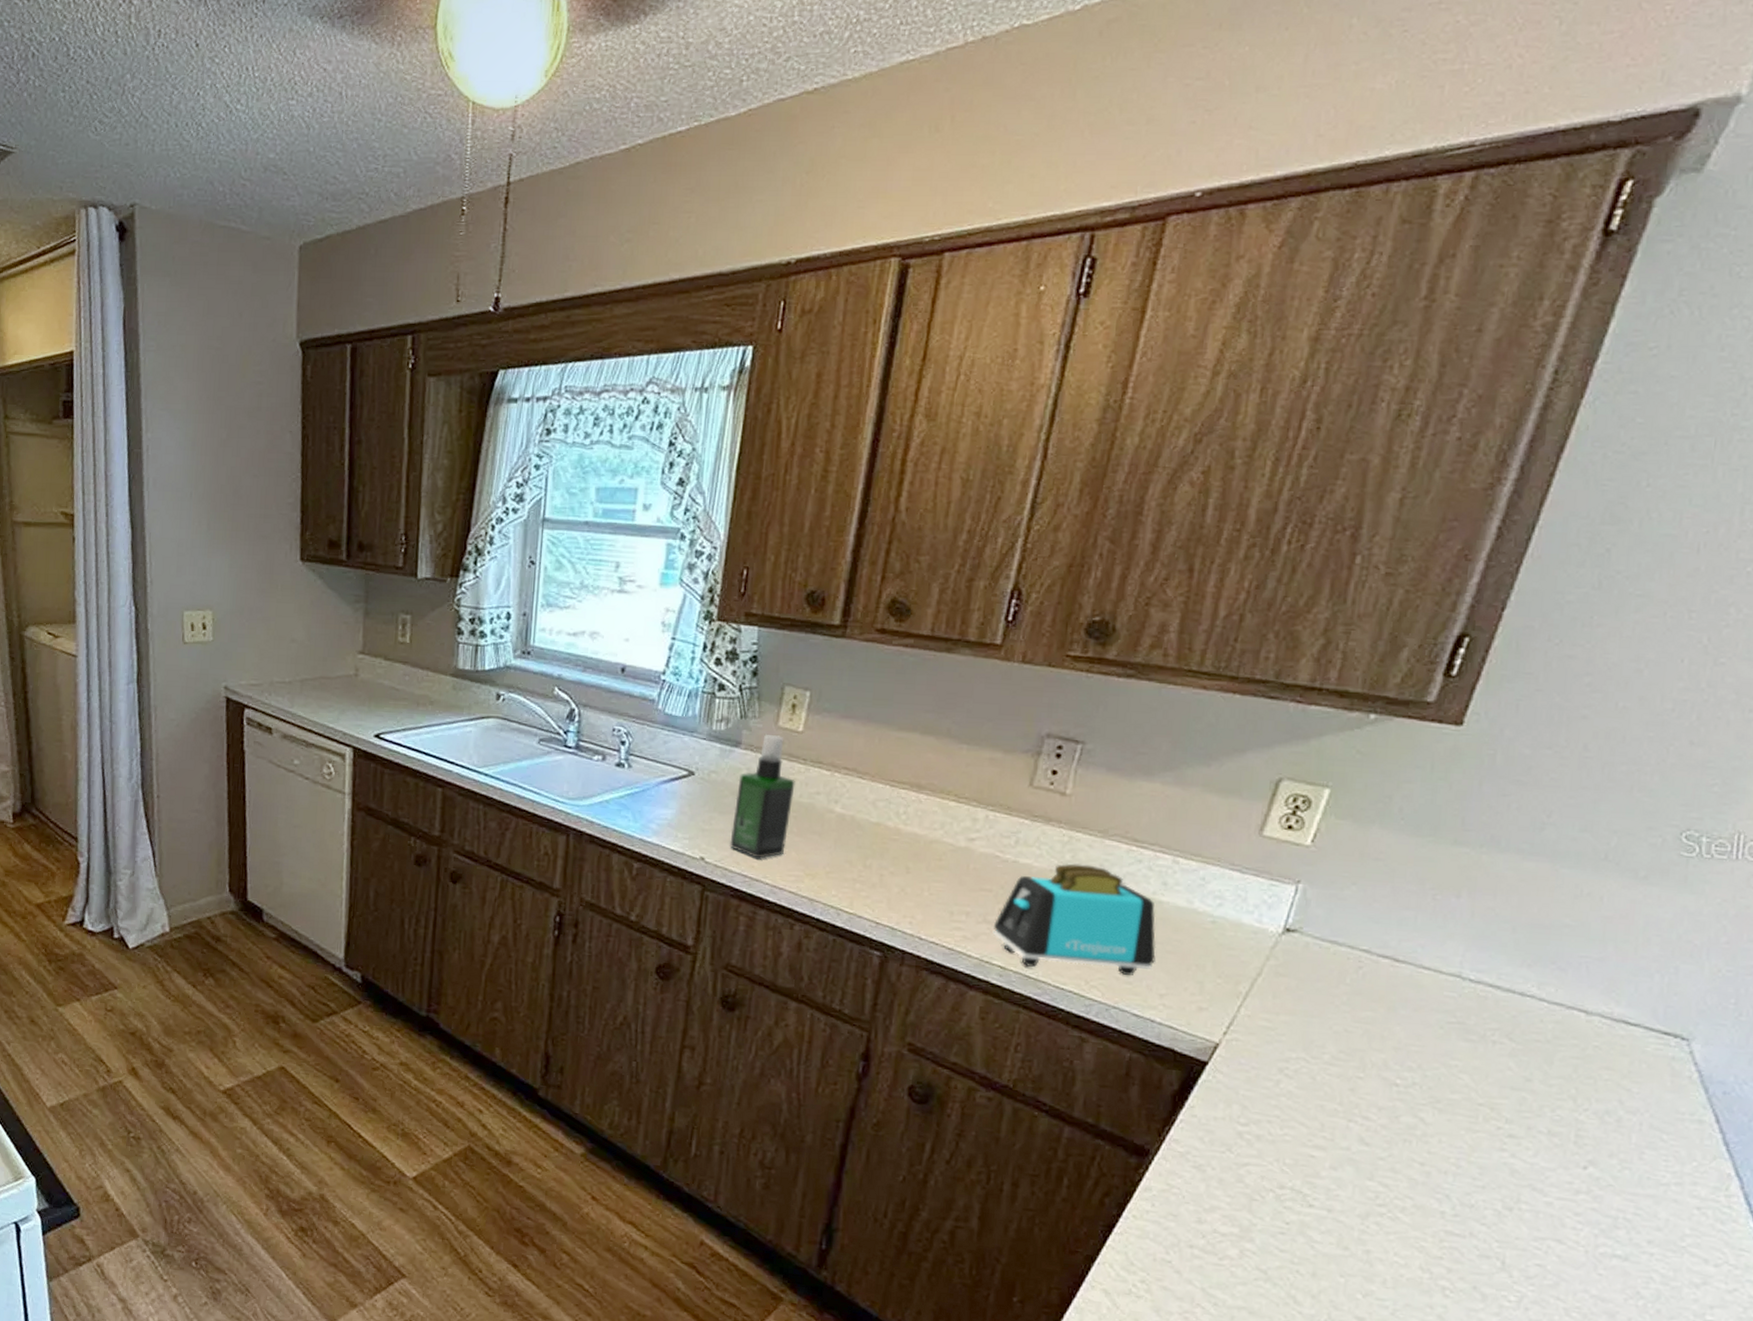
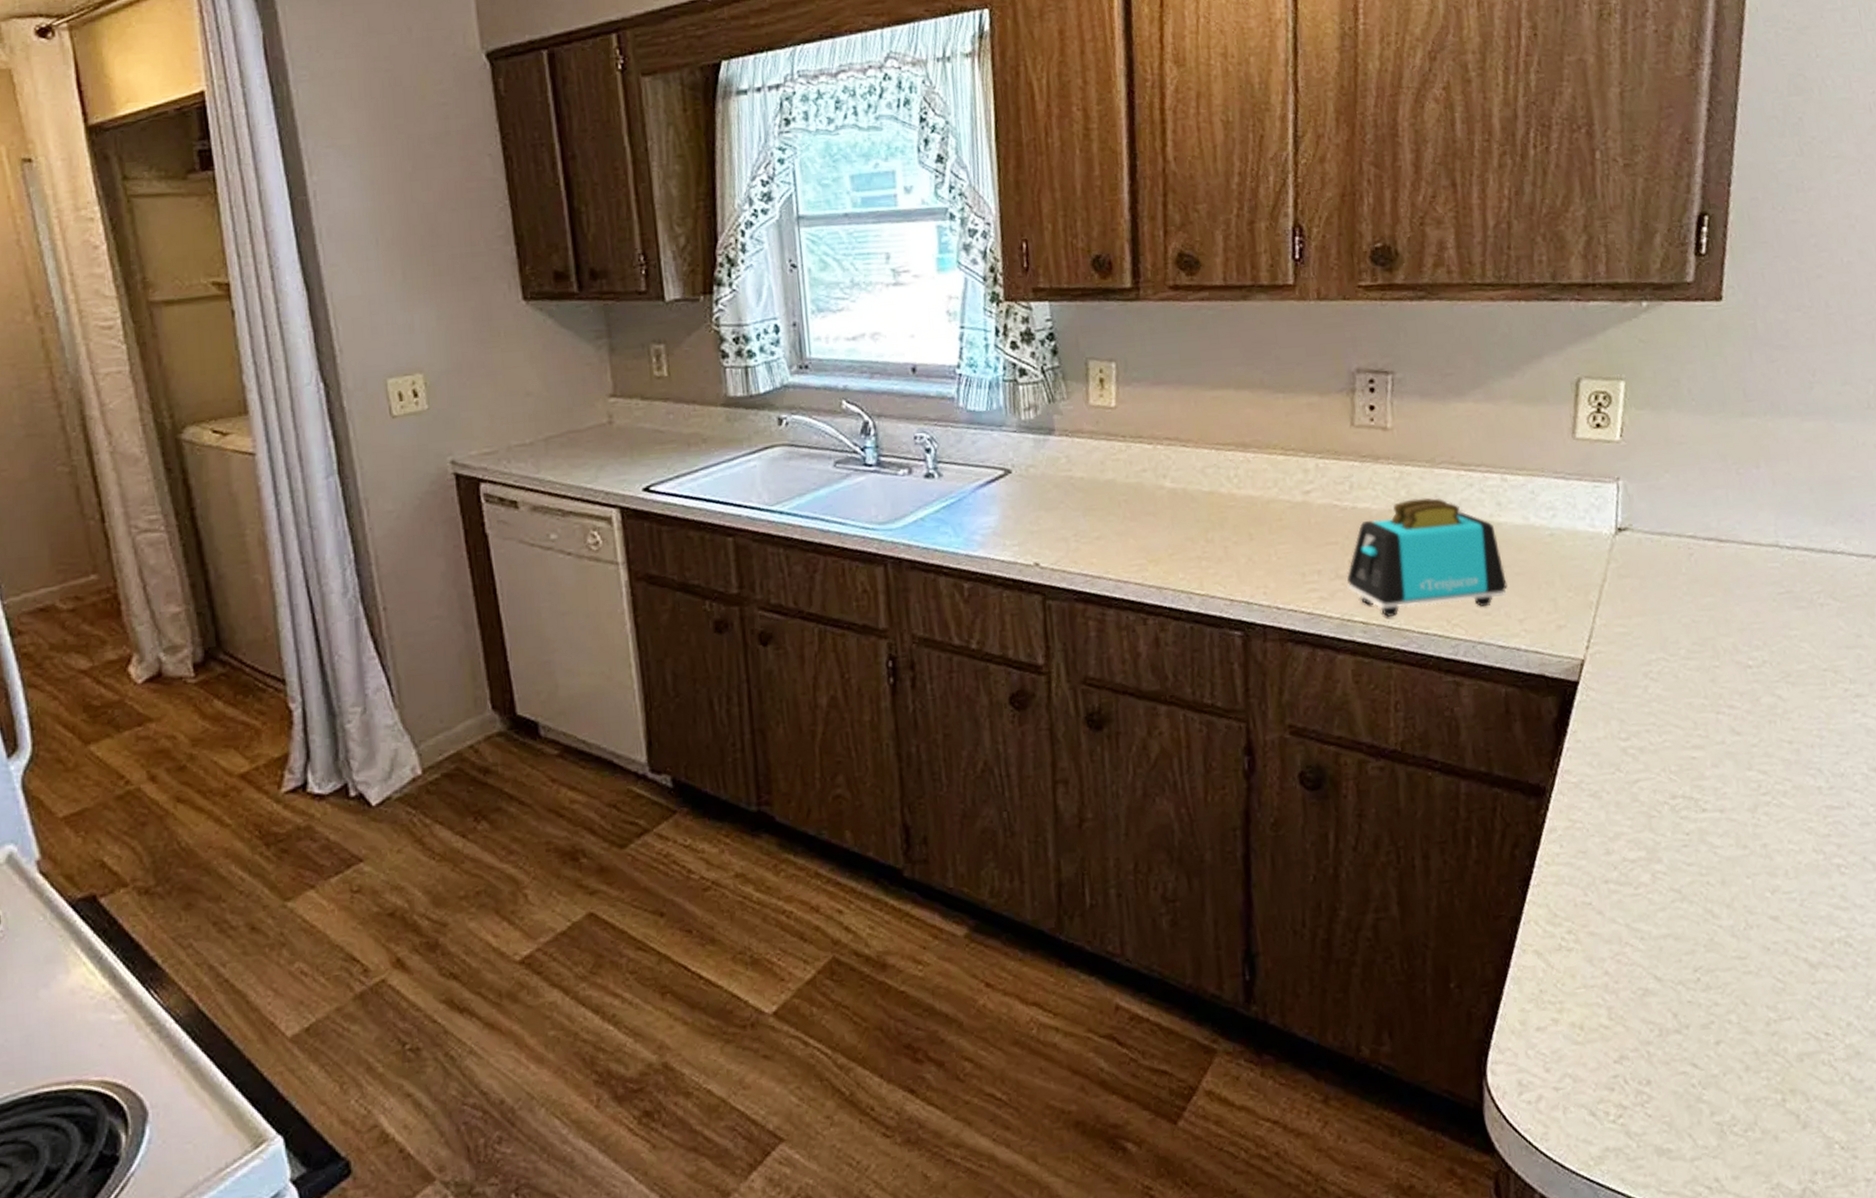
spray bottle: present [729,733,795,859] -> none [1059,415,1122,553]

